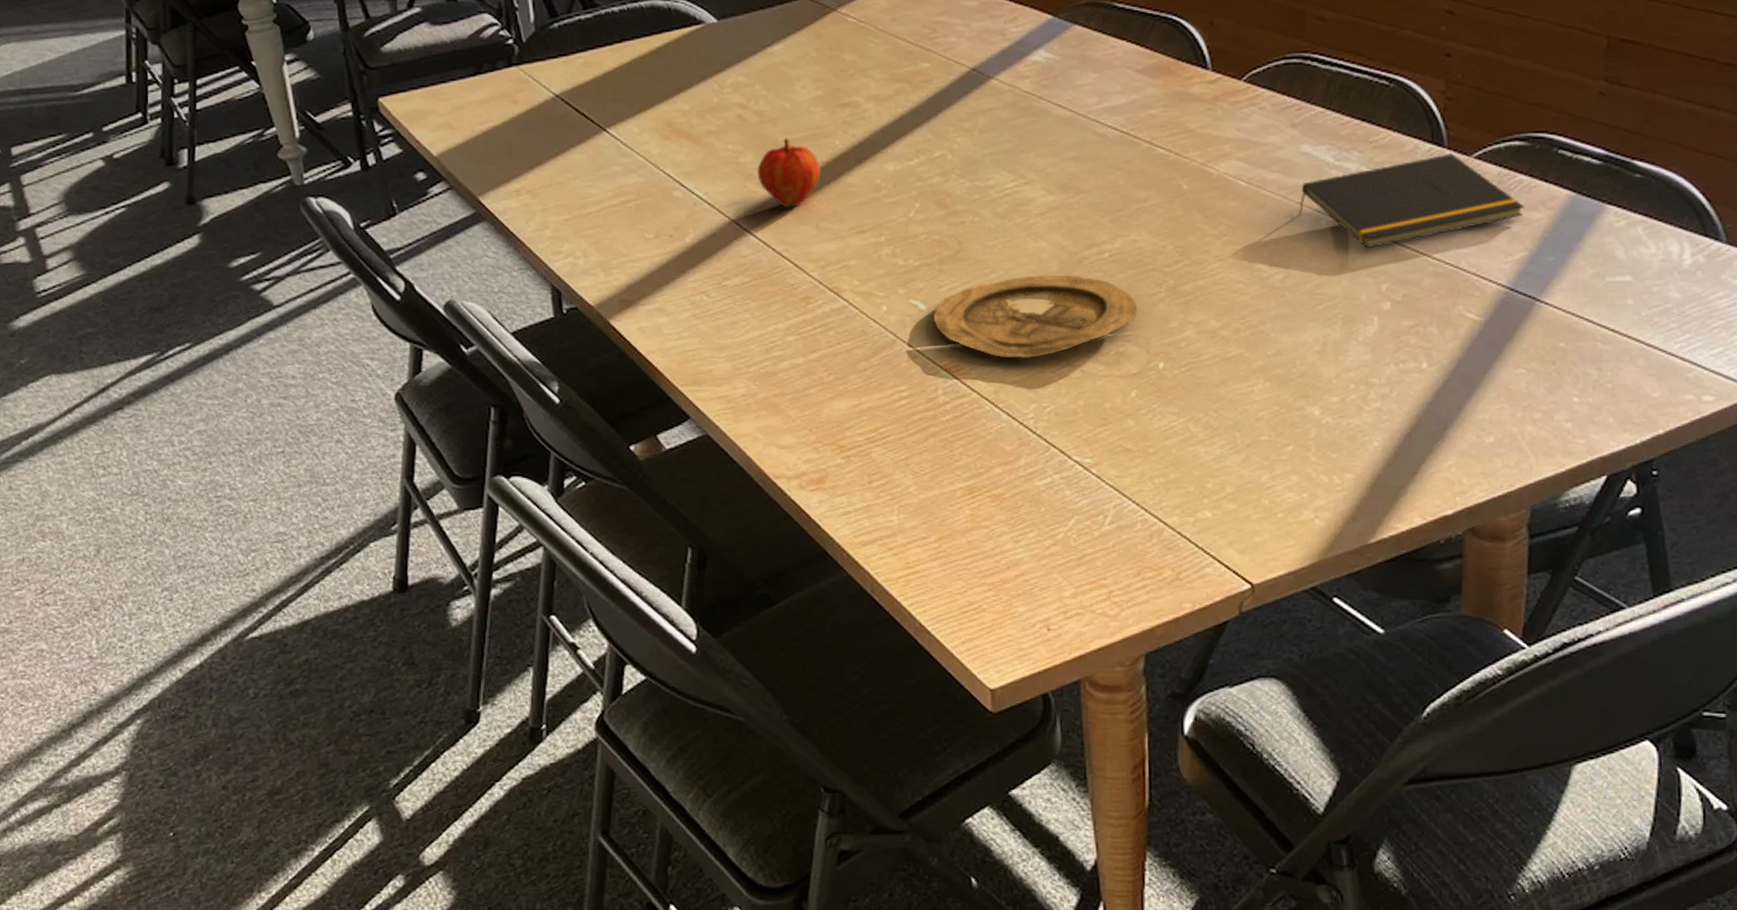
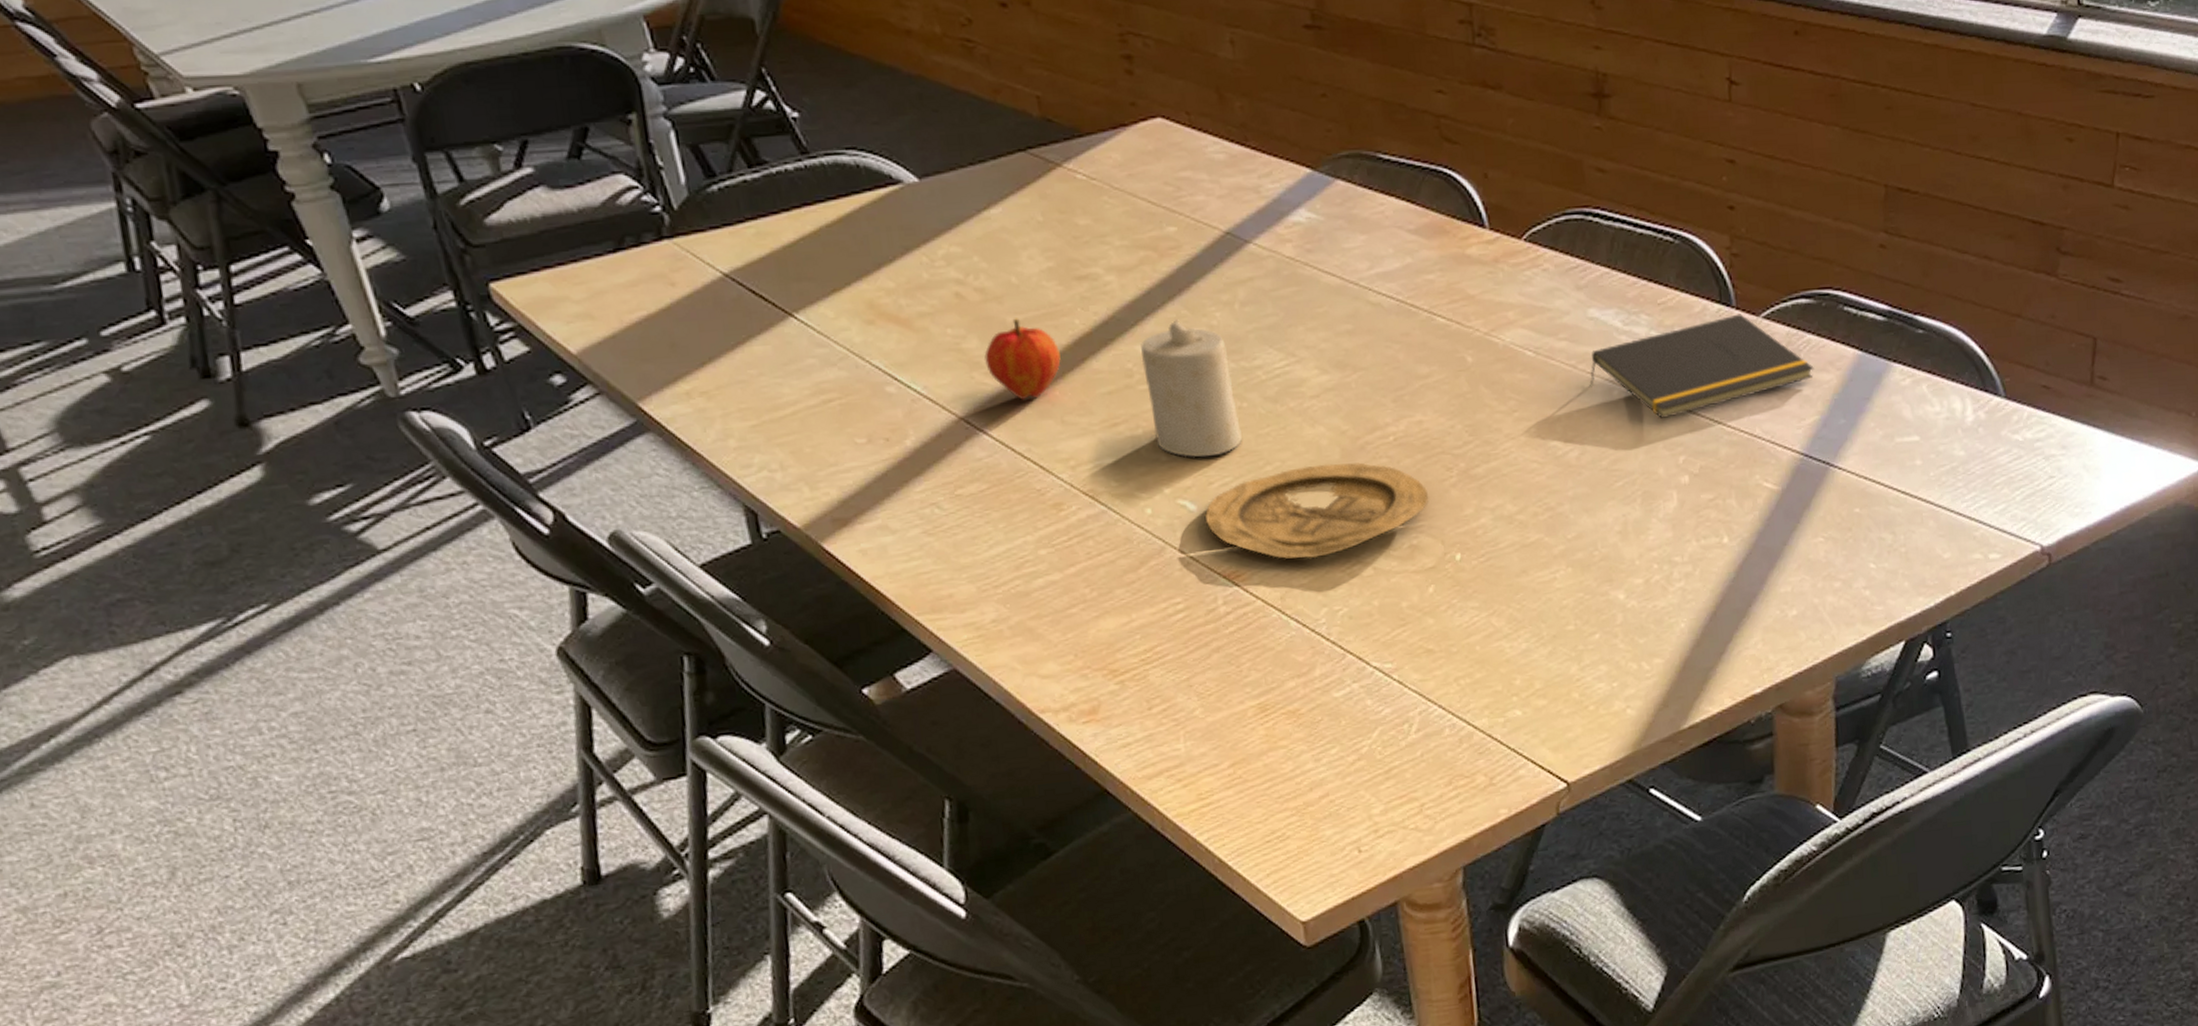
candle: none [889,143,971,264] -> present [1141,320,1242,458]

